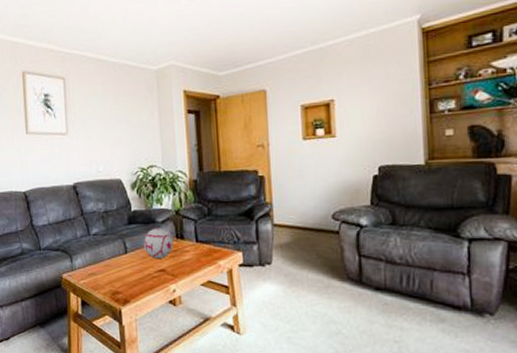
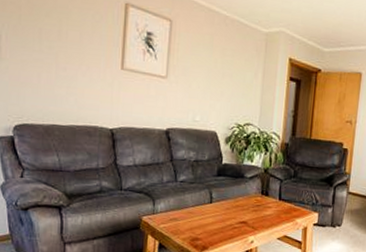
decorative ball: present [143,227,174,259] -> none [229,182,259,211]

